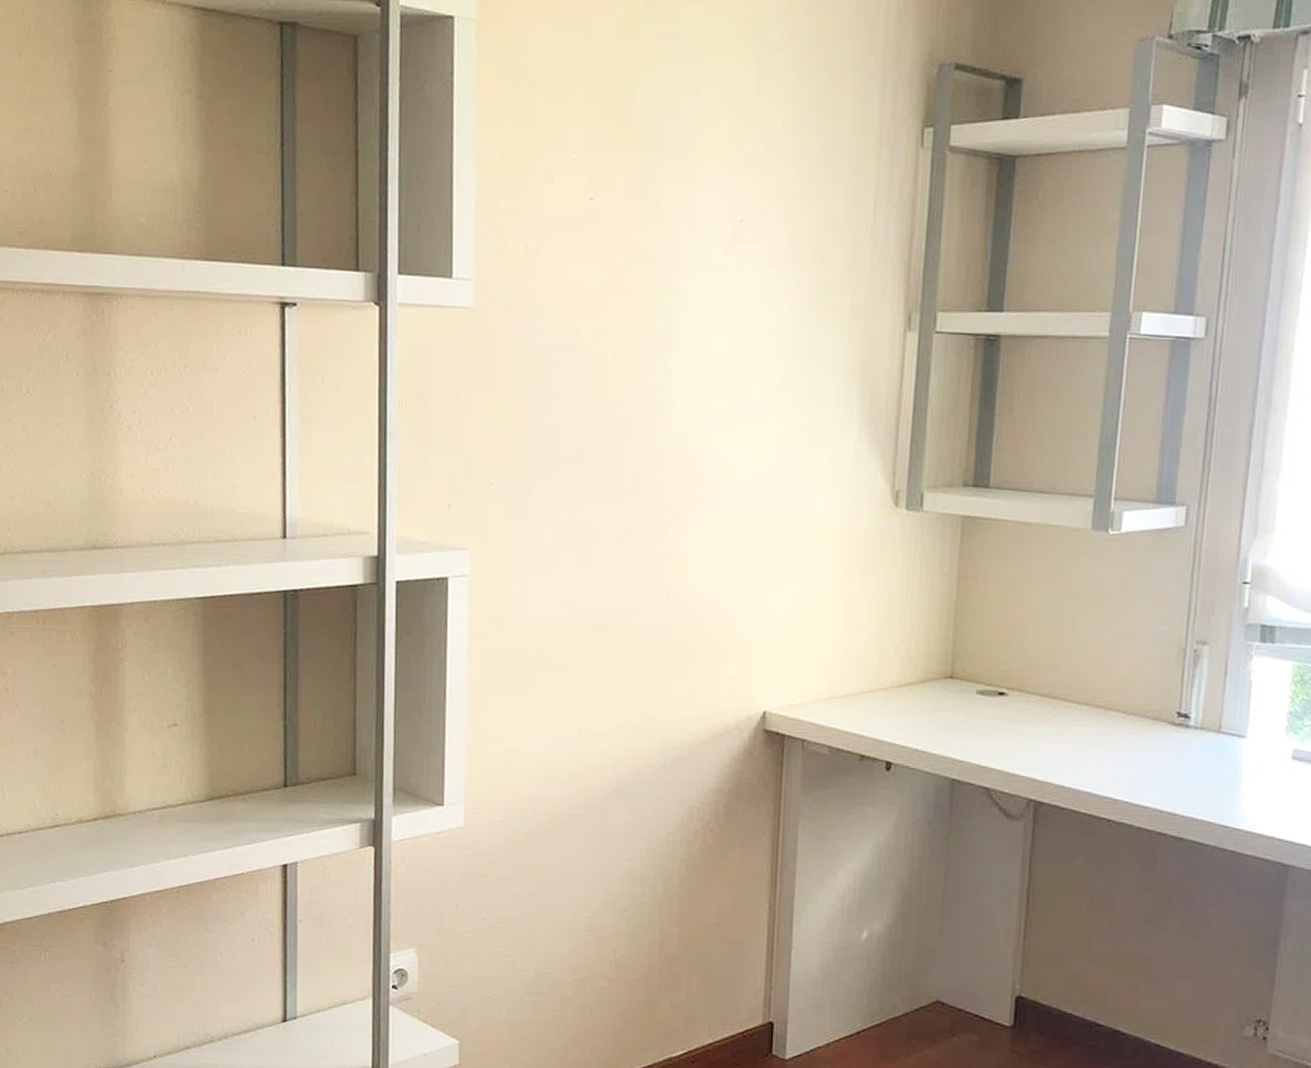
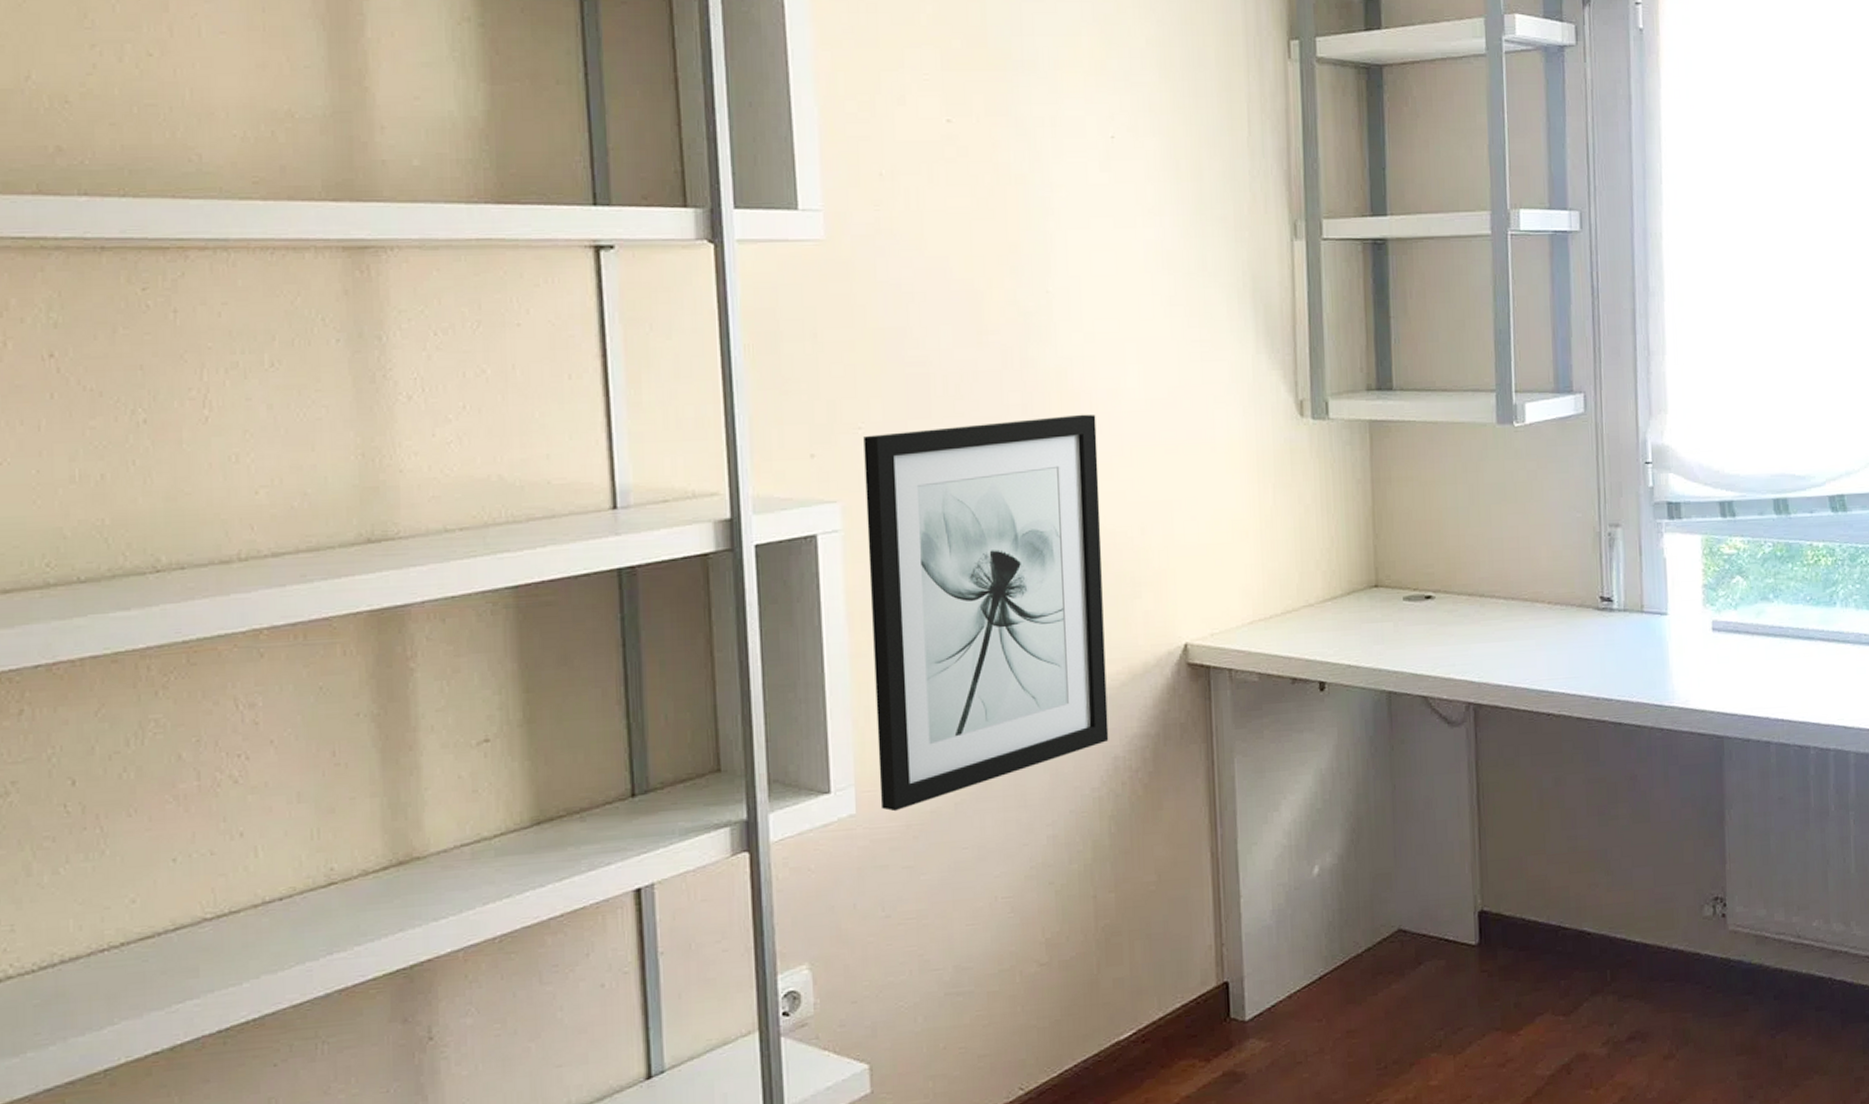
wall art: none [484,487,702,829] -> present [863,414,1109,812]

